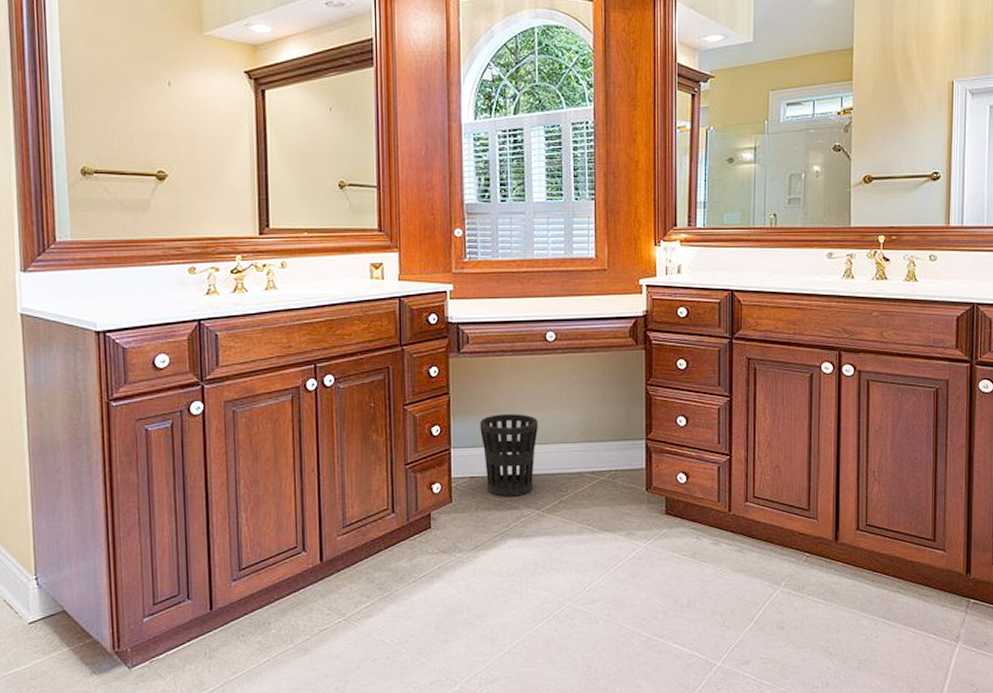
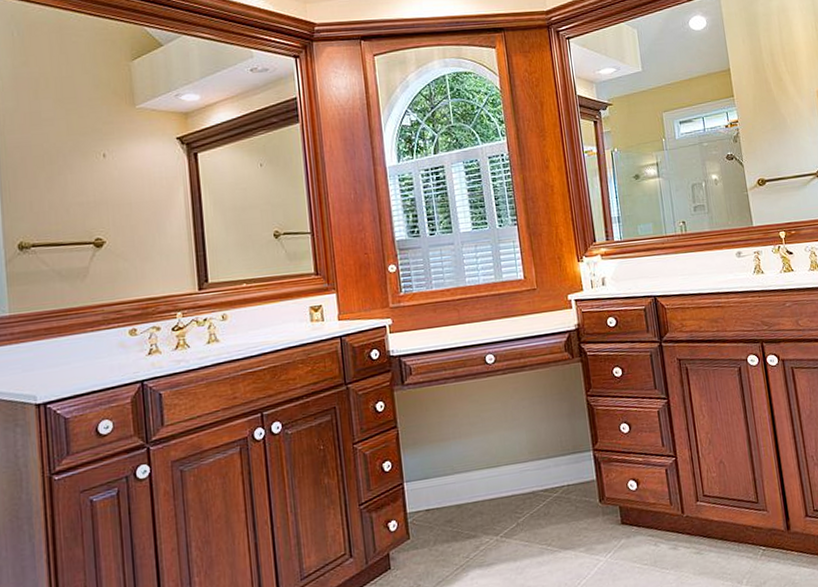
wastebasket: present [480,414,538,497] -> none [430,439,489,527]

